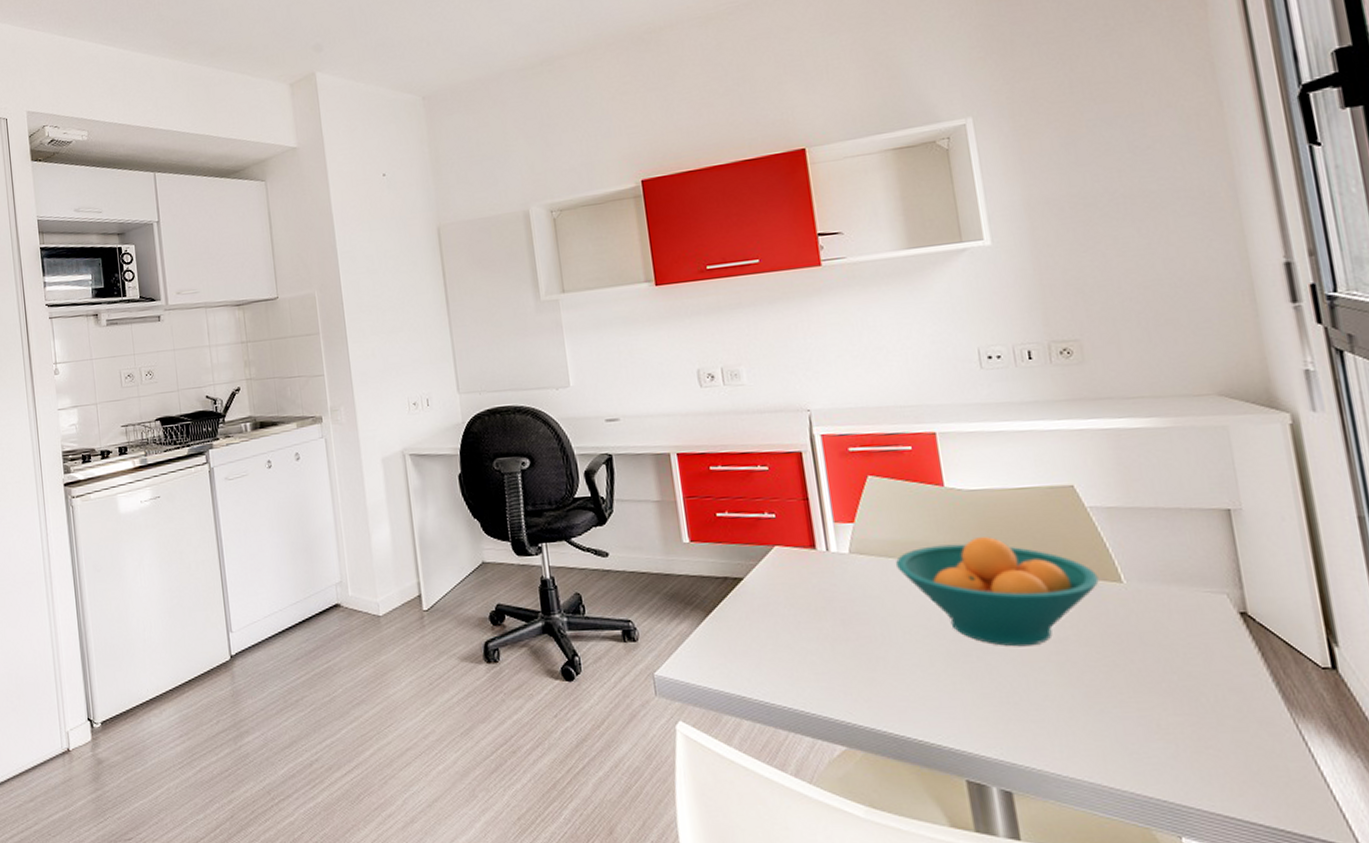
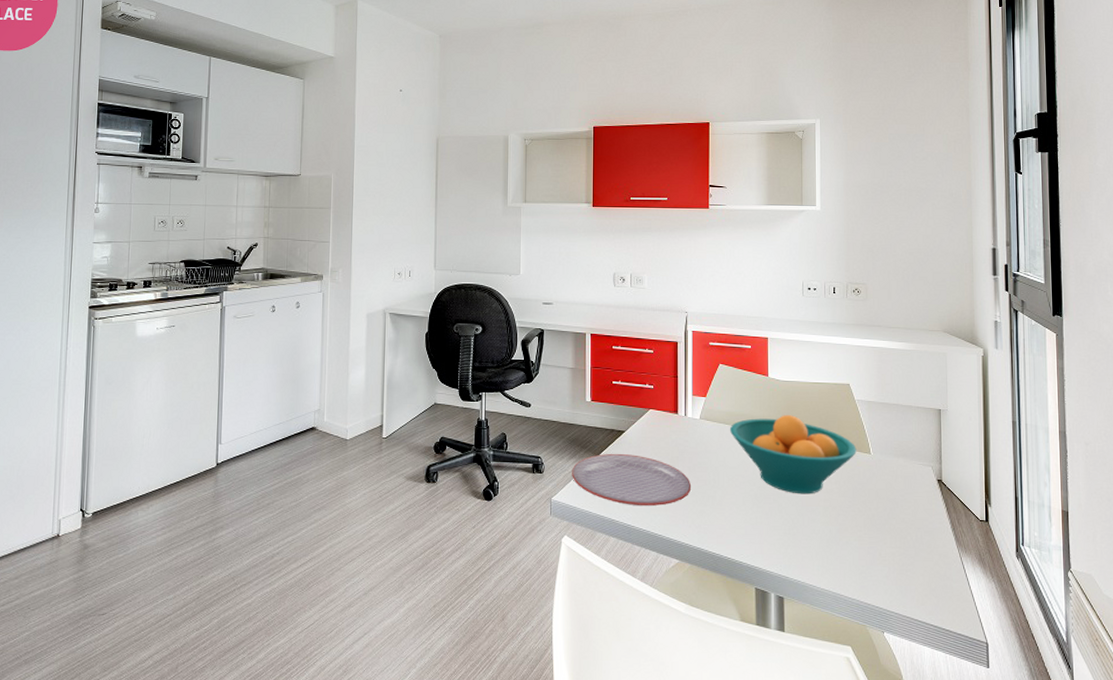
plate: none [676,607,851,676] -> present [572,453,692,506]

